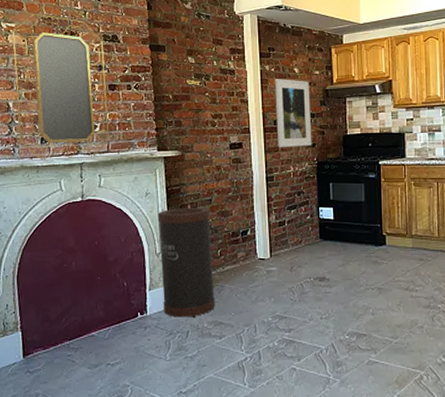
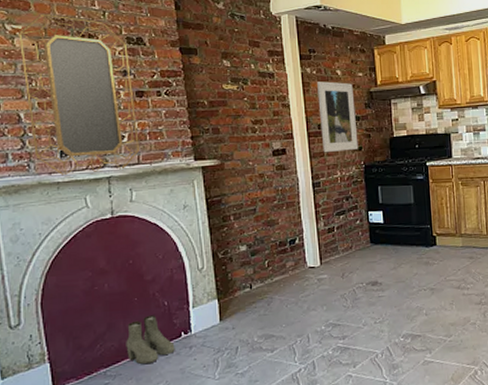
boots: none [88,294,132,341] -> present [126,315,175,365]
trash can: present [157,208,215,318] -> none [198,218,265,334]

